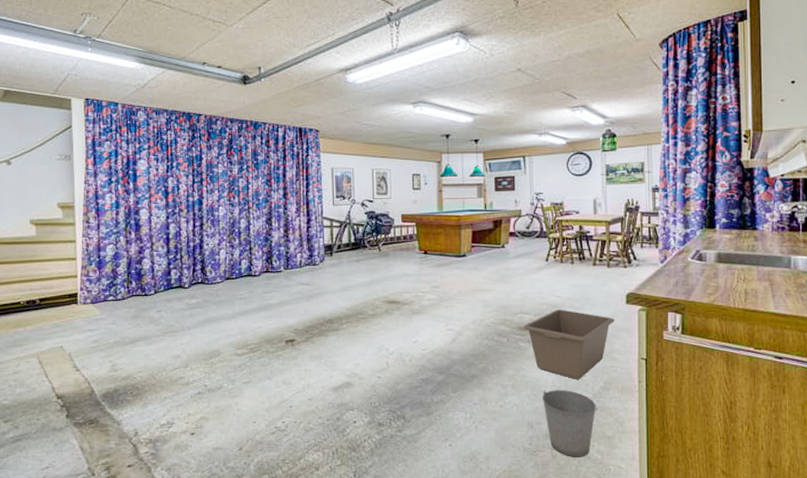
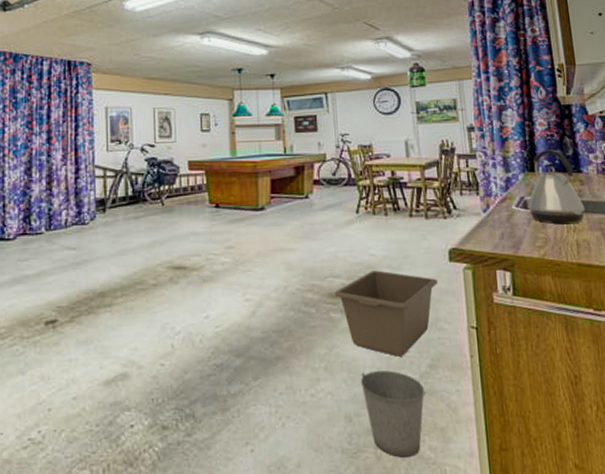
kettle: none [703,209,757,275] -> present [528,149,586,225]

